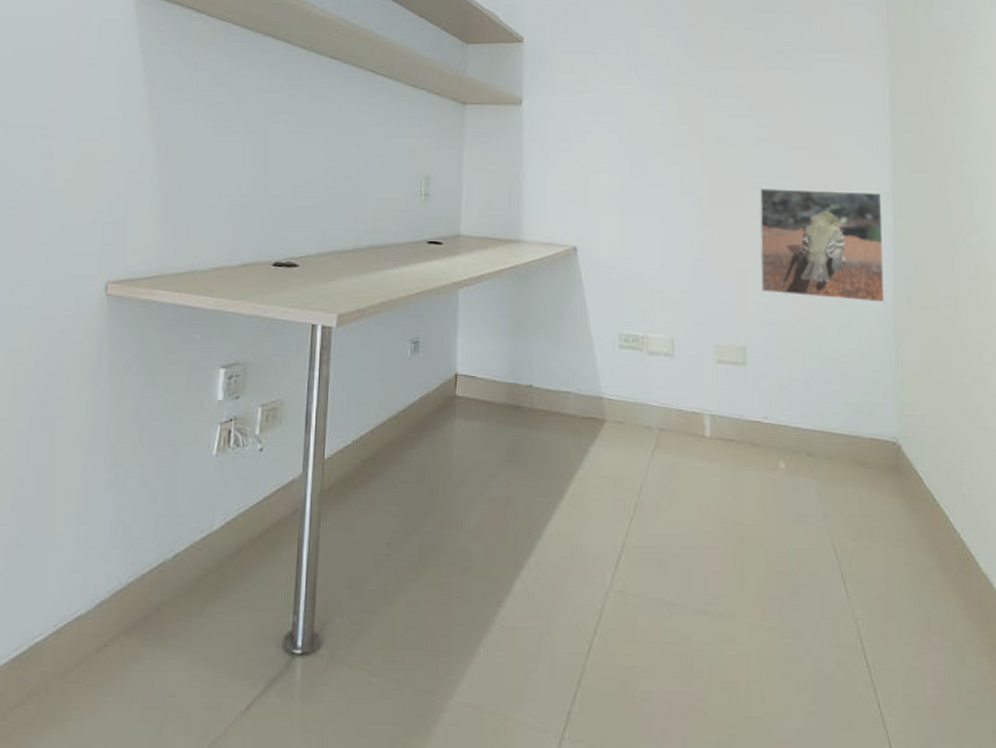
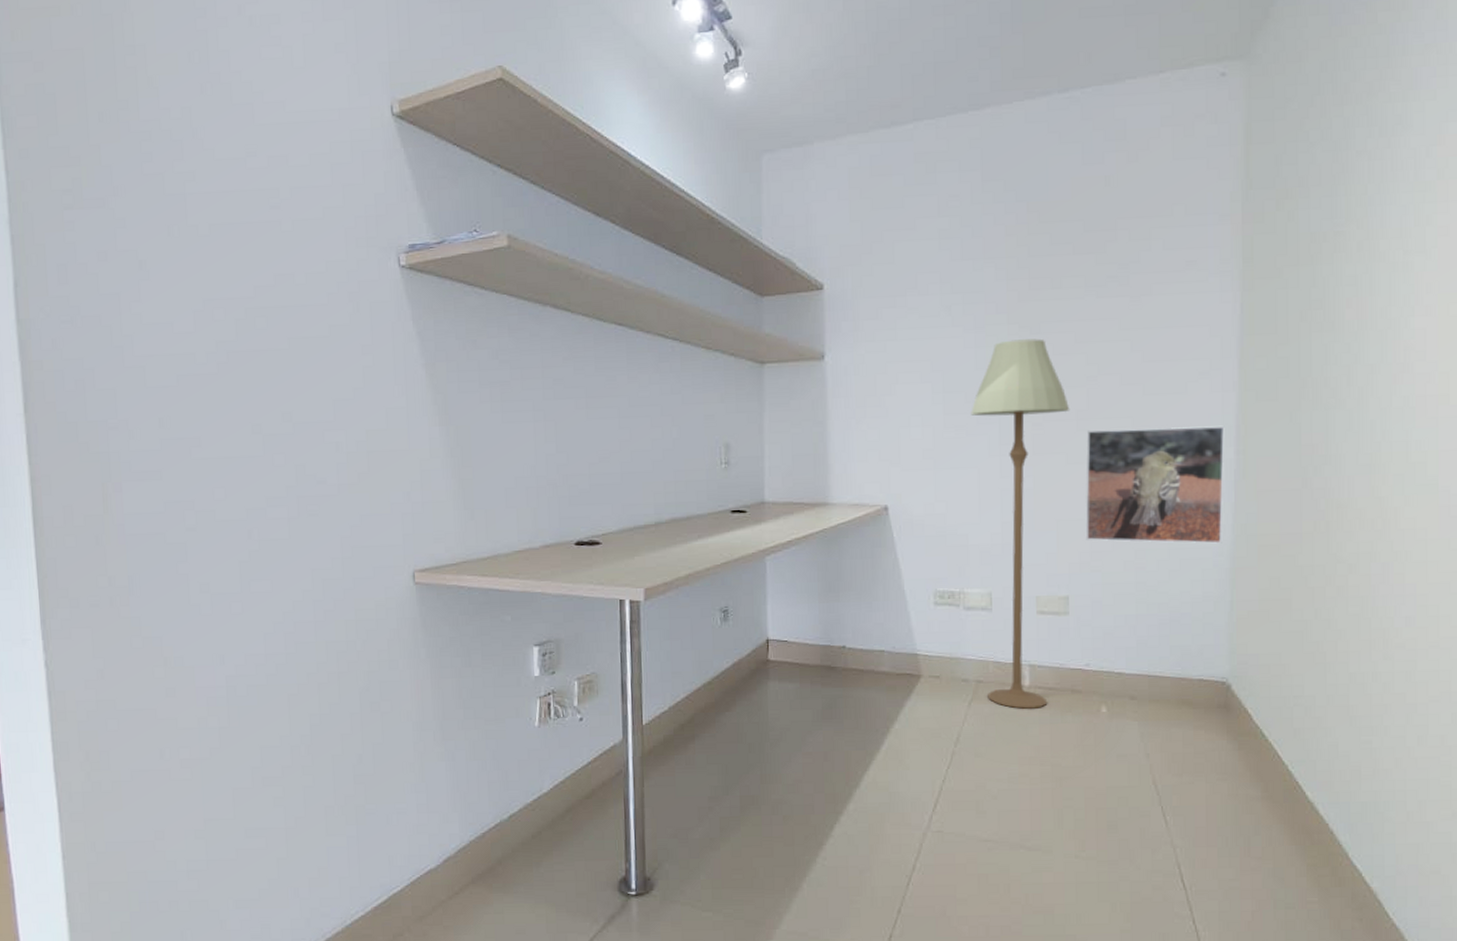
floor lamp: none [654,100,744,461] -> present [971,339,1070,709]

